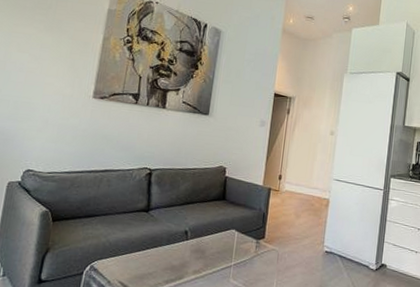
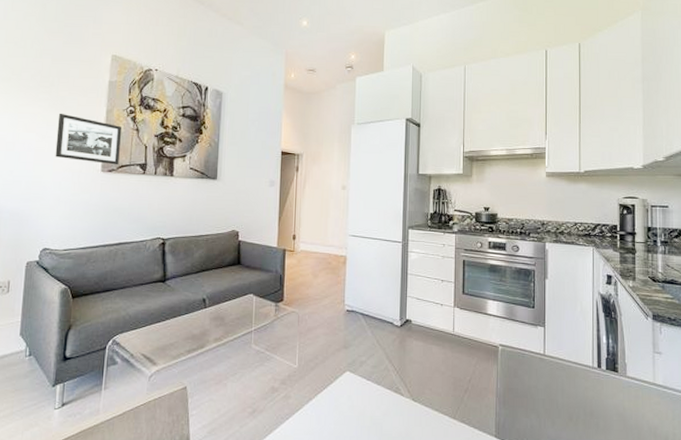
picture frame: none [46,36,117,93] -> present [55,113,121,165]

